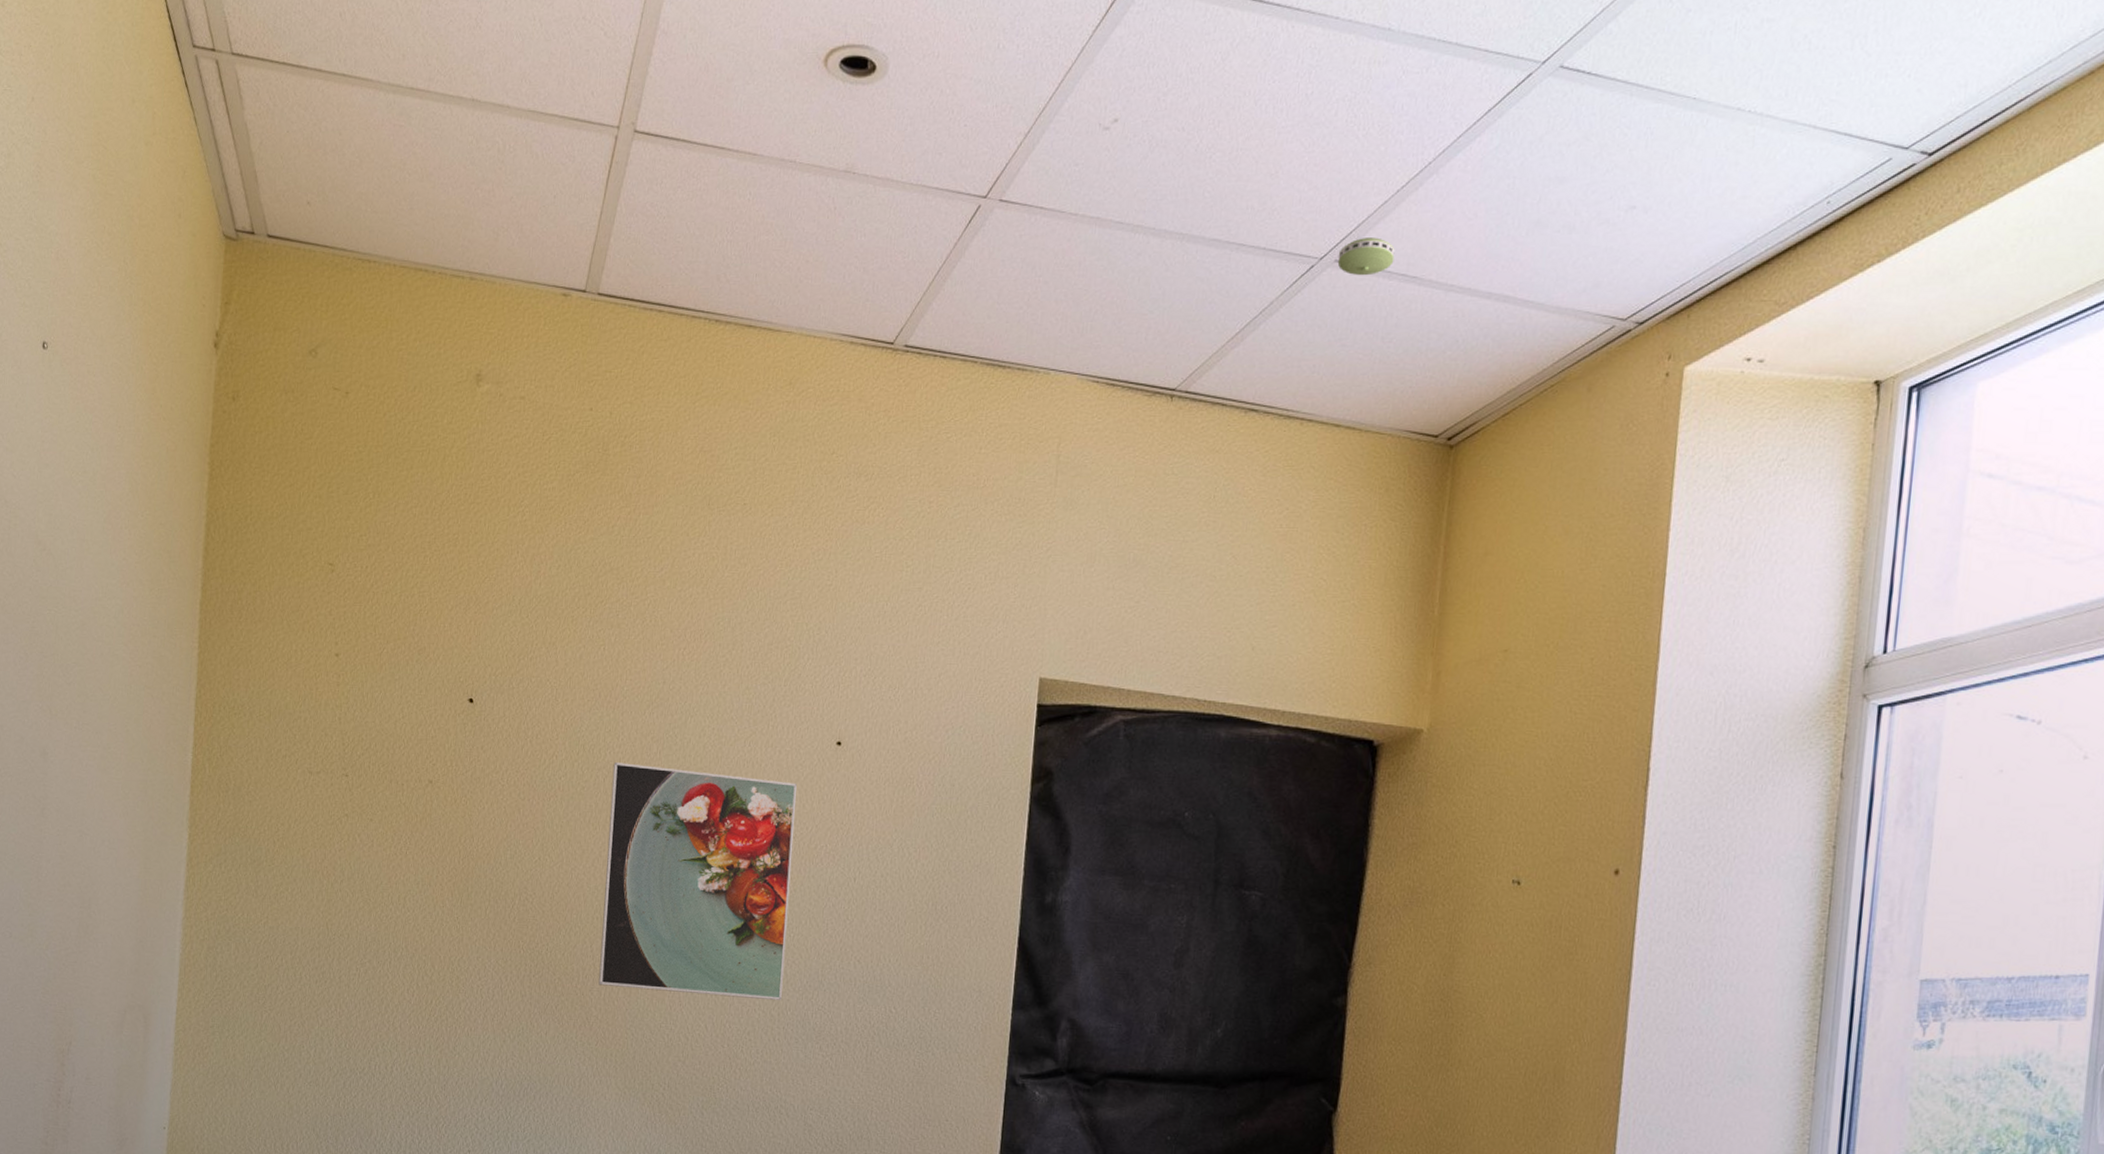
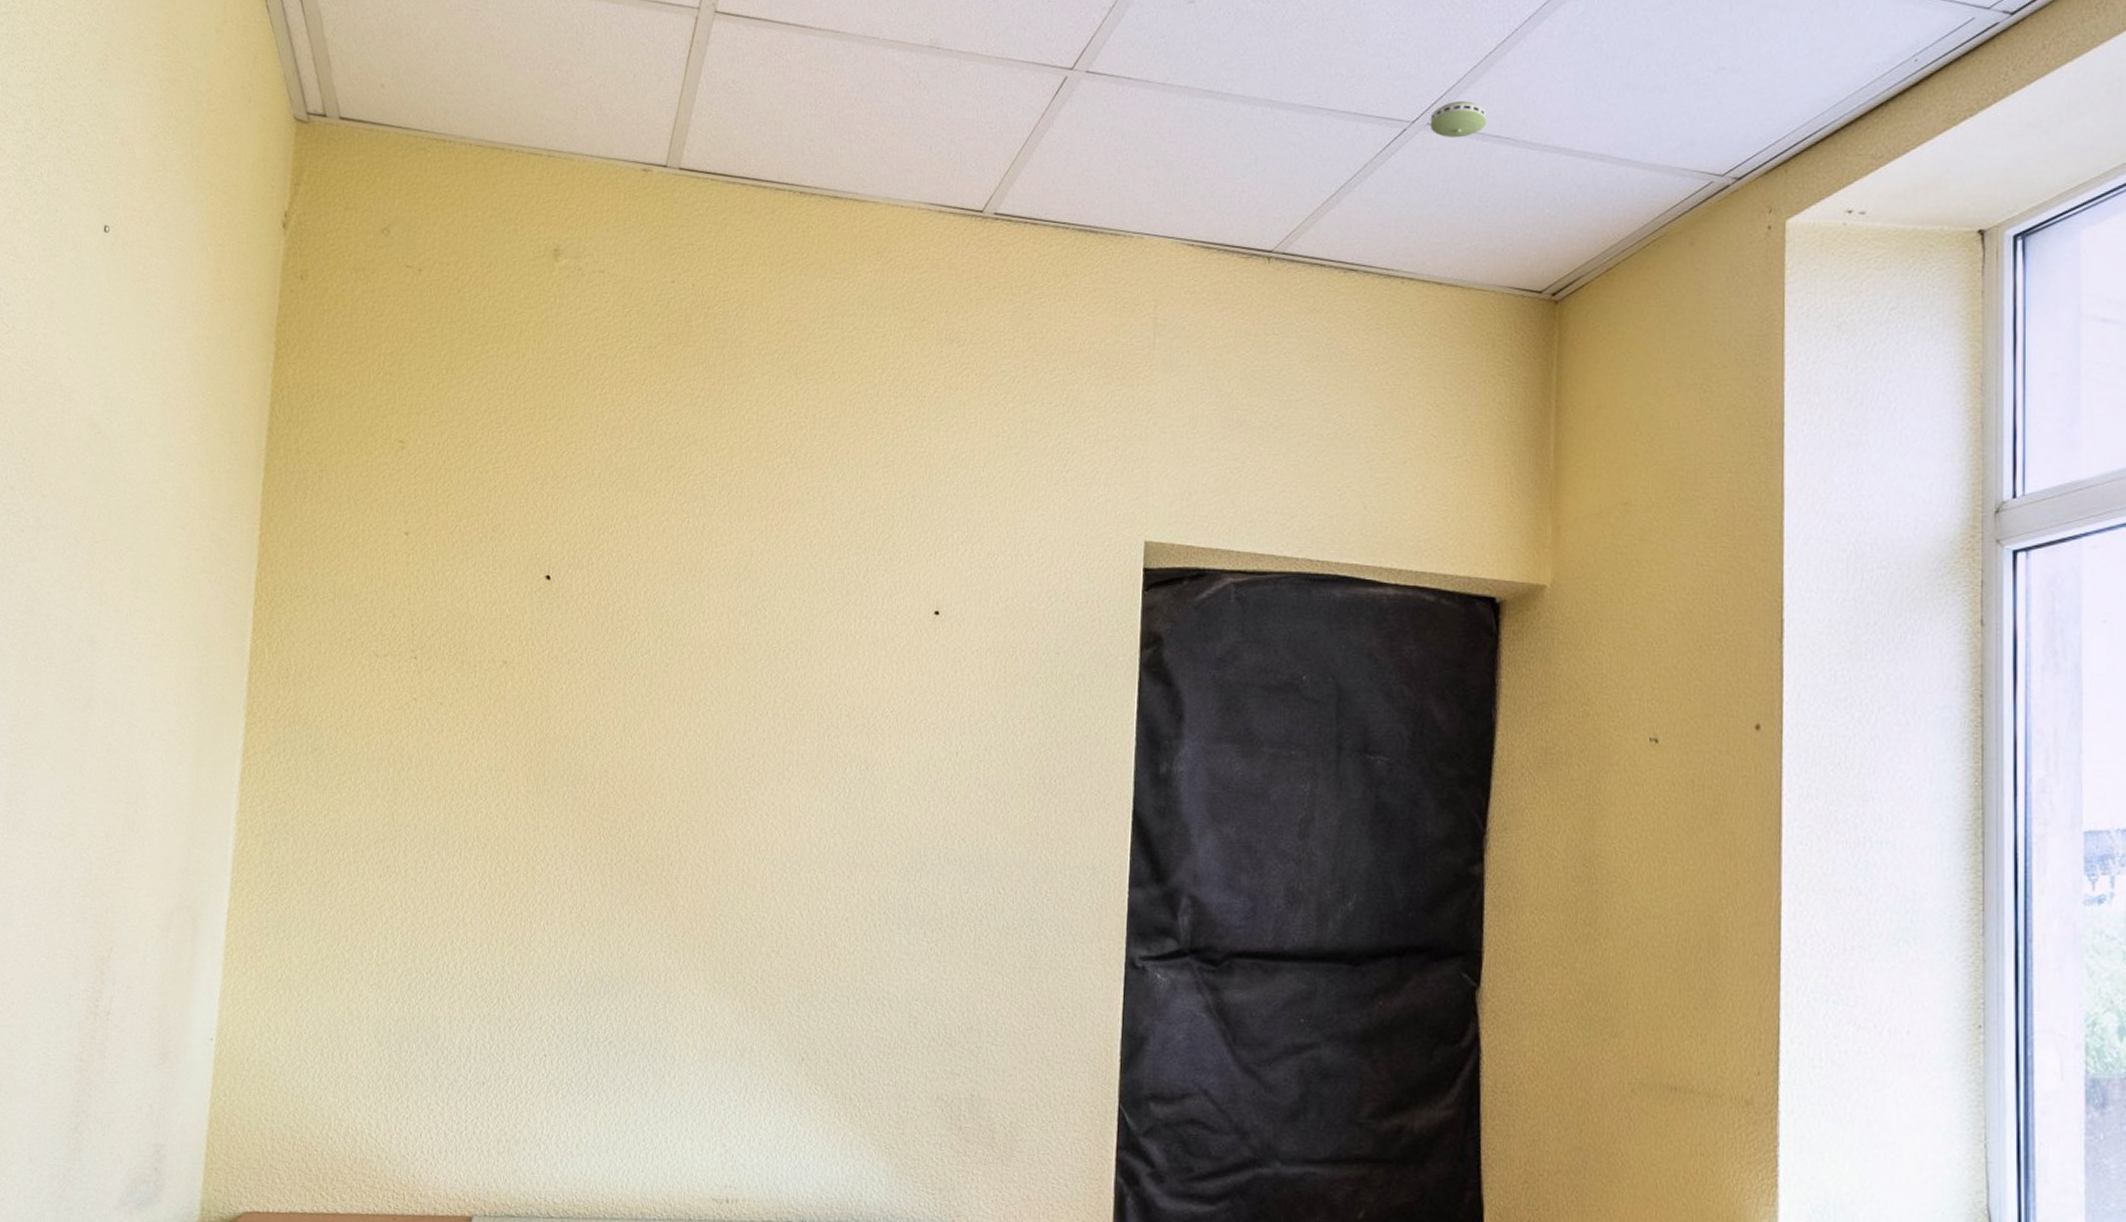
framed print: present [598,762,797,1001] -> none [685,638,894,885]

